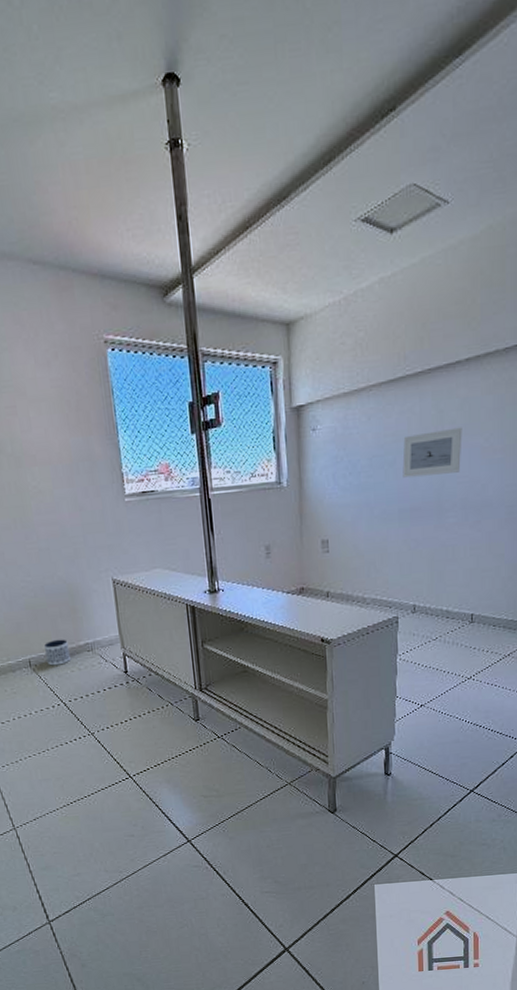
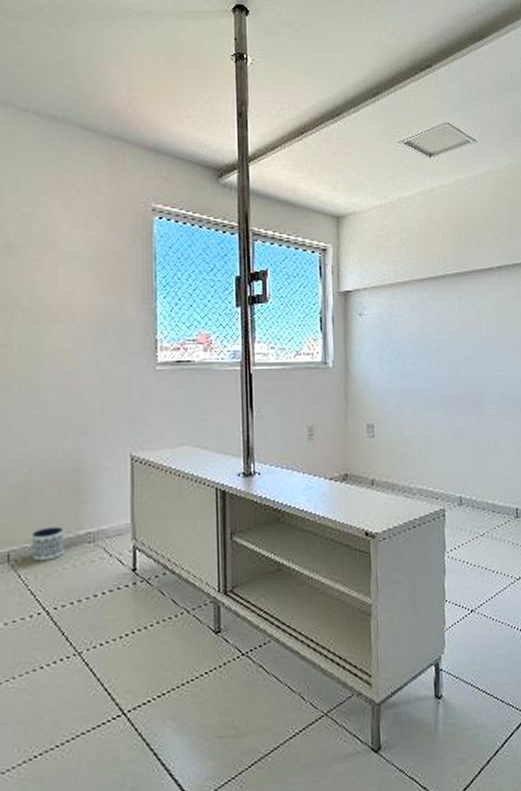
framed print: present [402,427,462,478] -> none [445,325,498,368]

